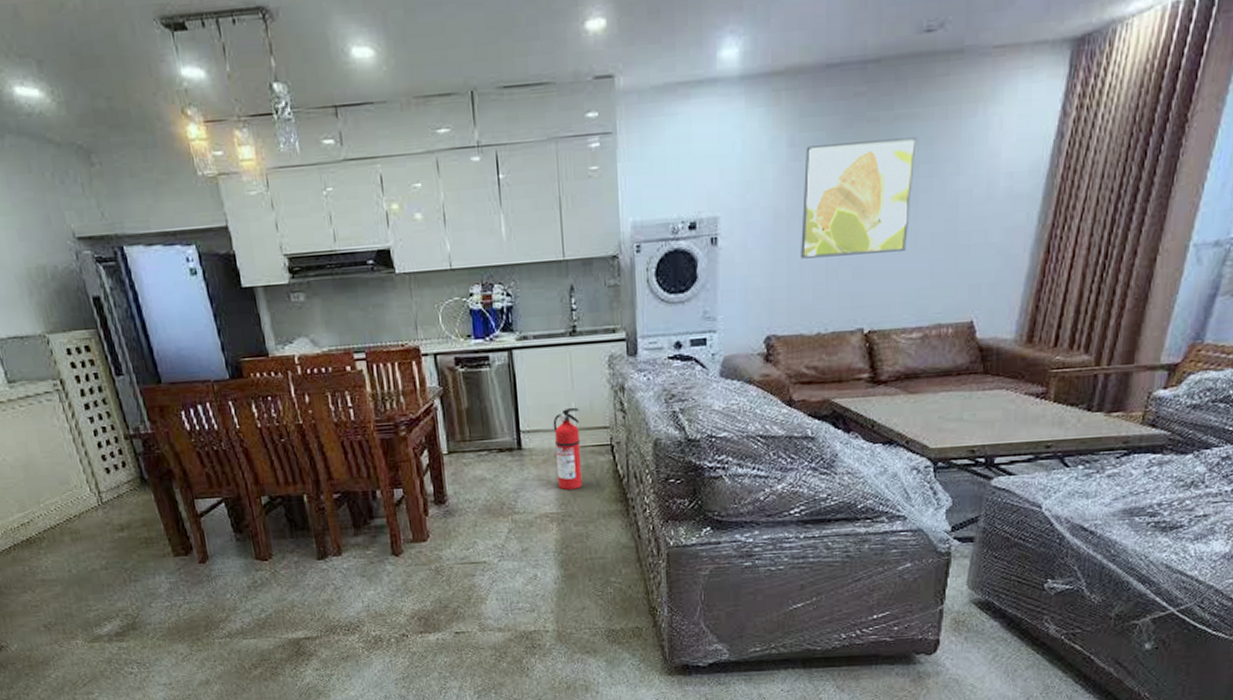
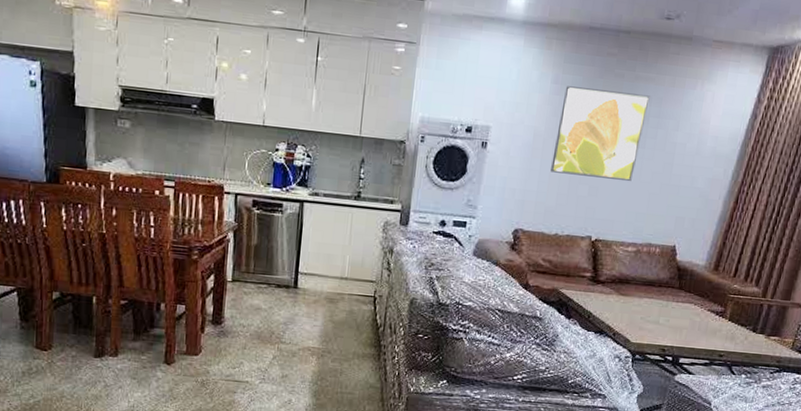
fire extinguisher: present [553,407,583,490] -> none [324,259,352,330]

